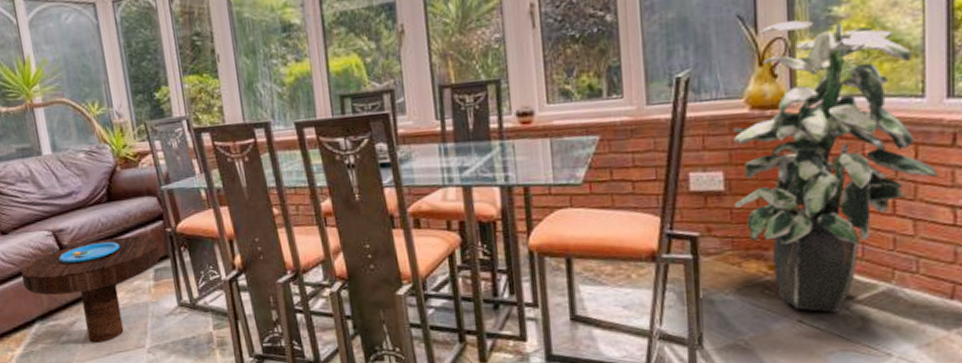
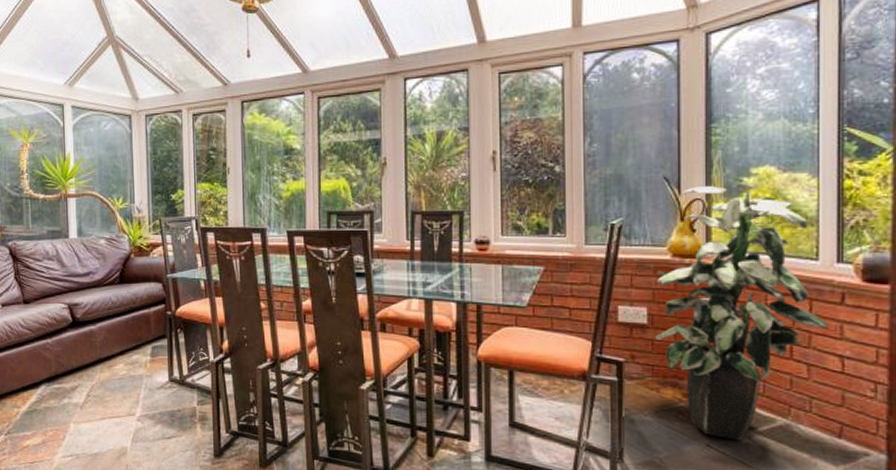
side table: present [20,235,161,343] -> none [36,315,160,407]

